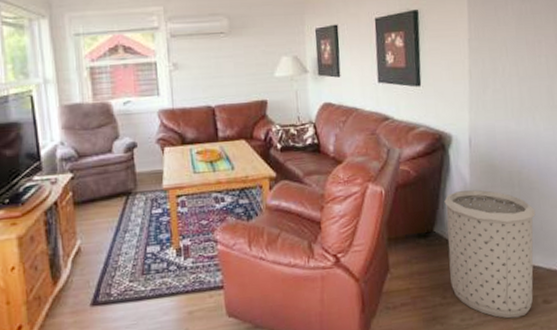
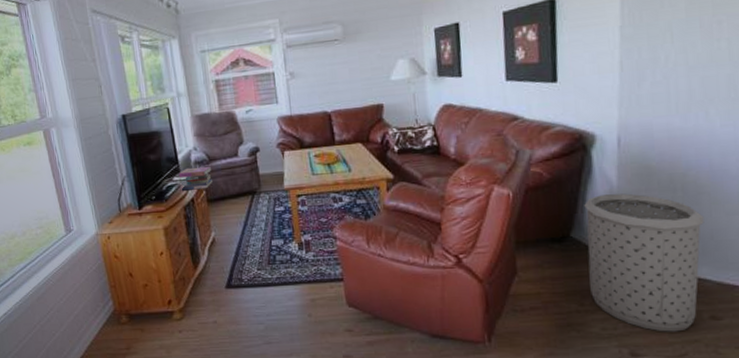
books: none [40,163,82,192] -> present [178,166,214,191]

